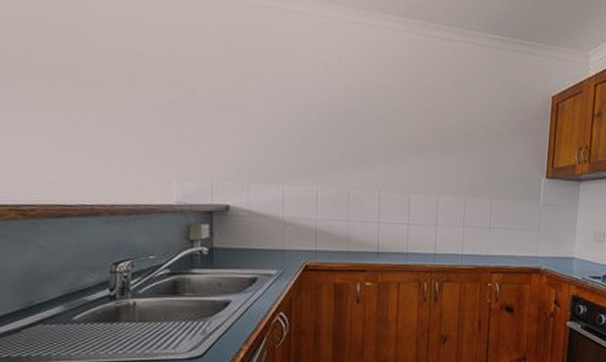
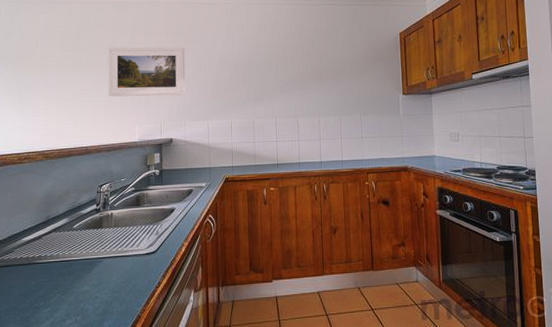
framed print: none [126,57,251,145] -> present [108,47,186,97]

